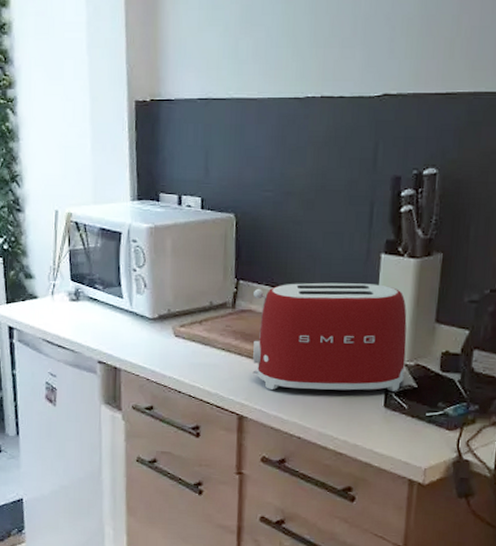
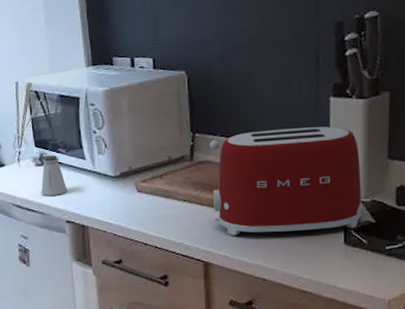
saltshaker: none [74,291,102,334] -> present [41,155,68,196]

